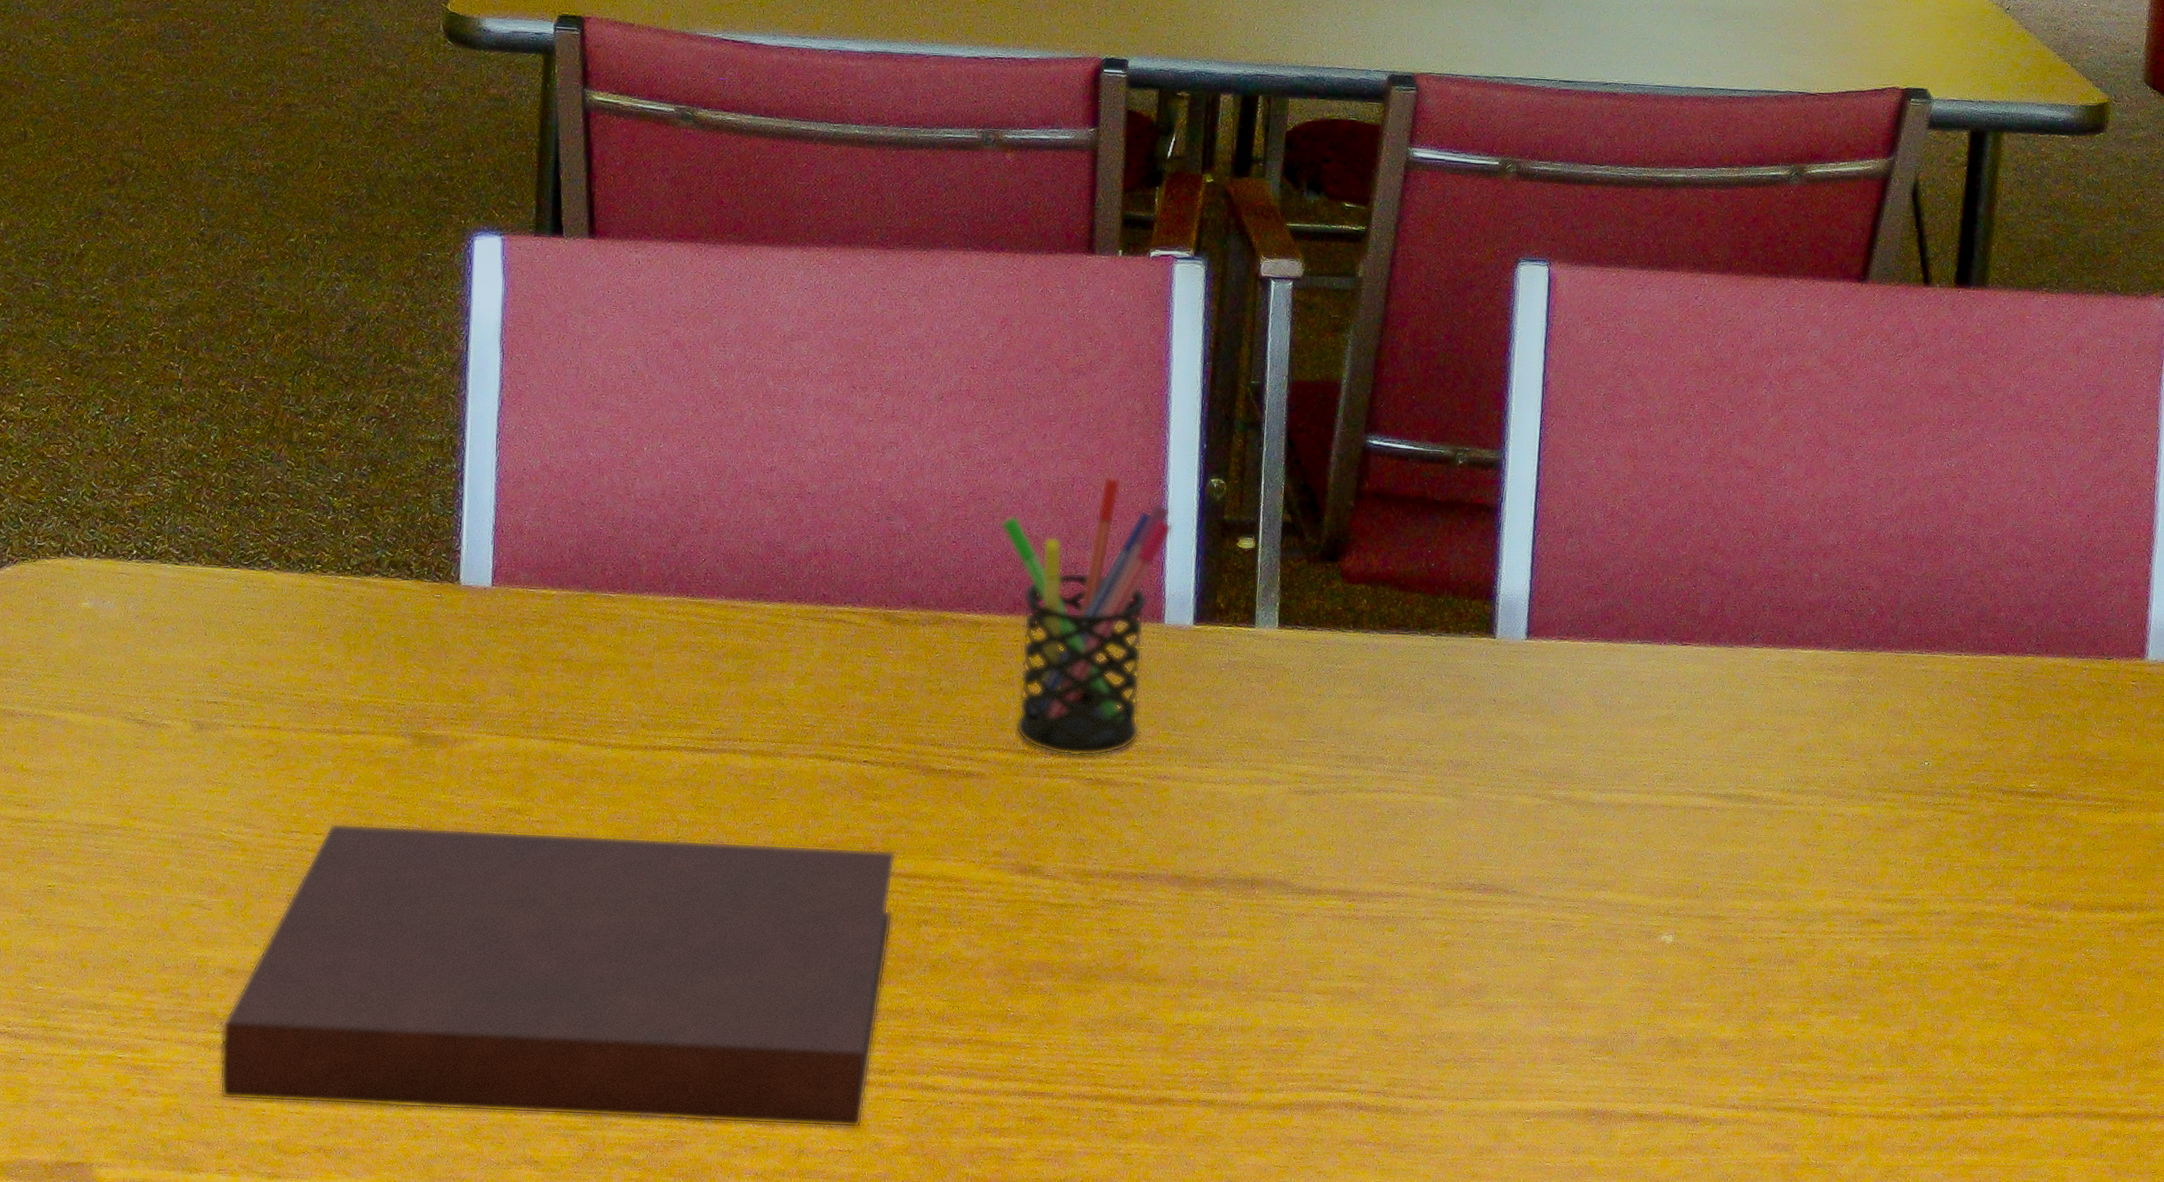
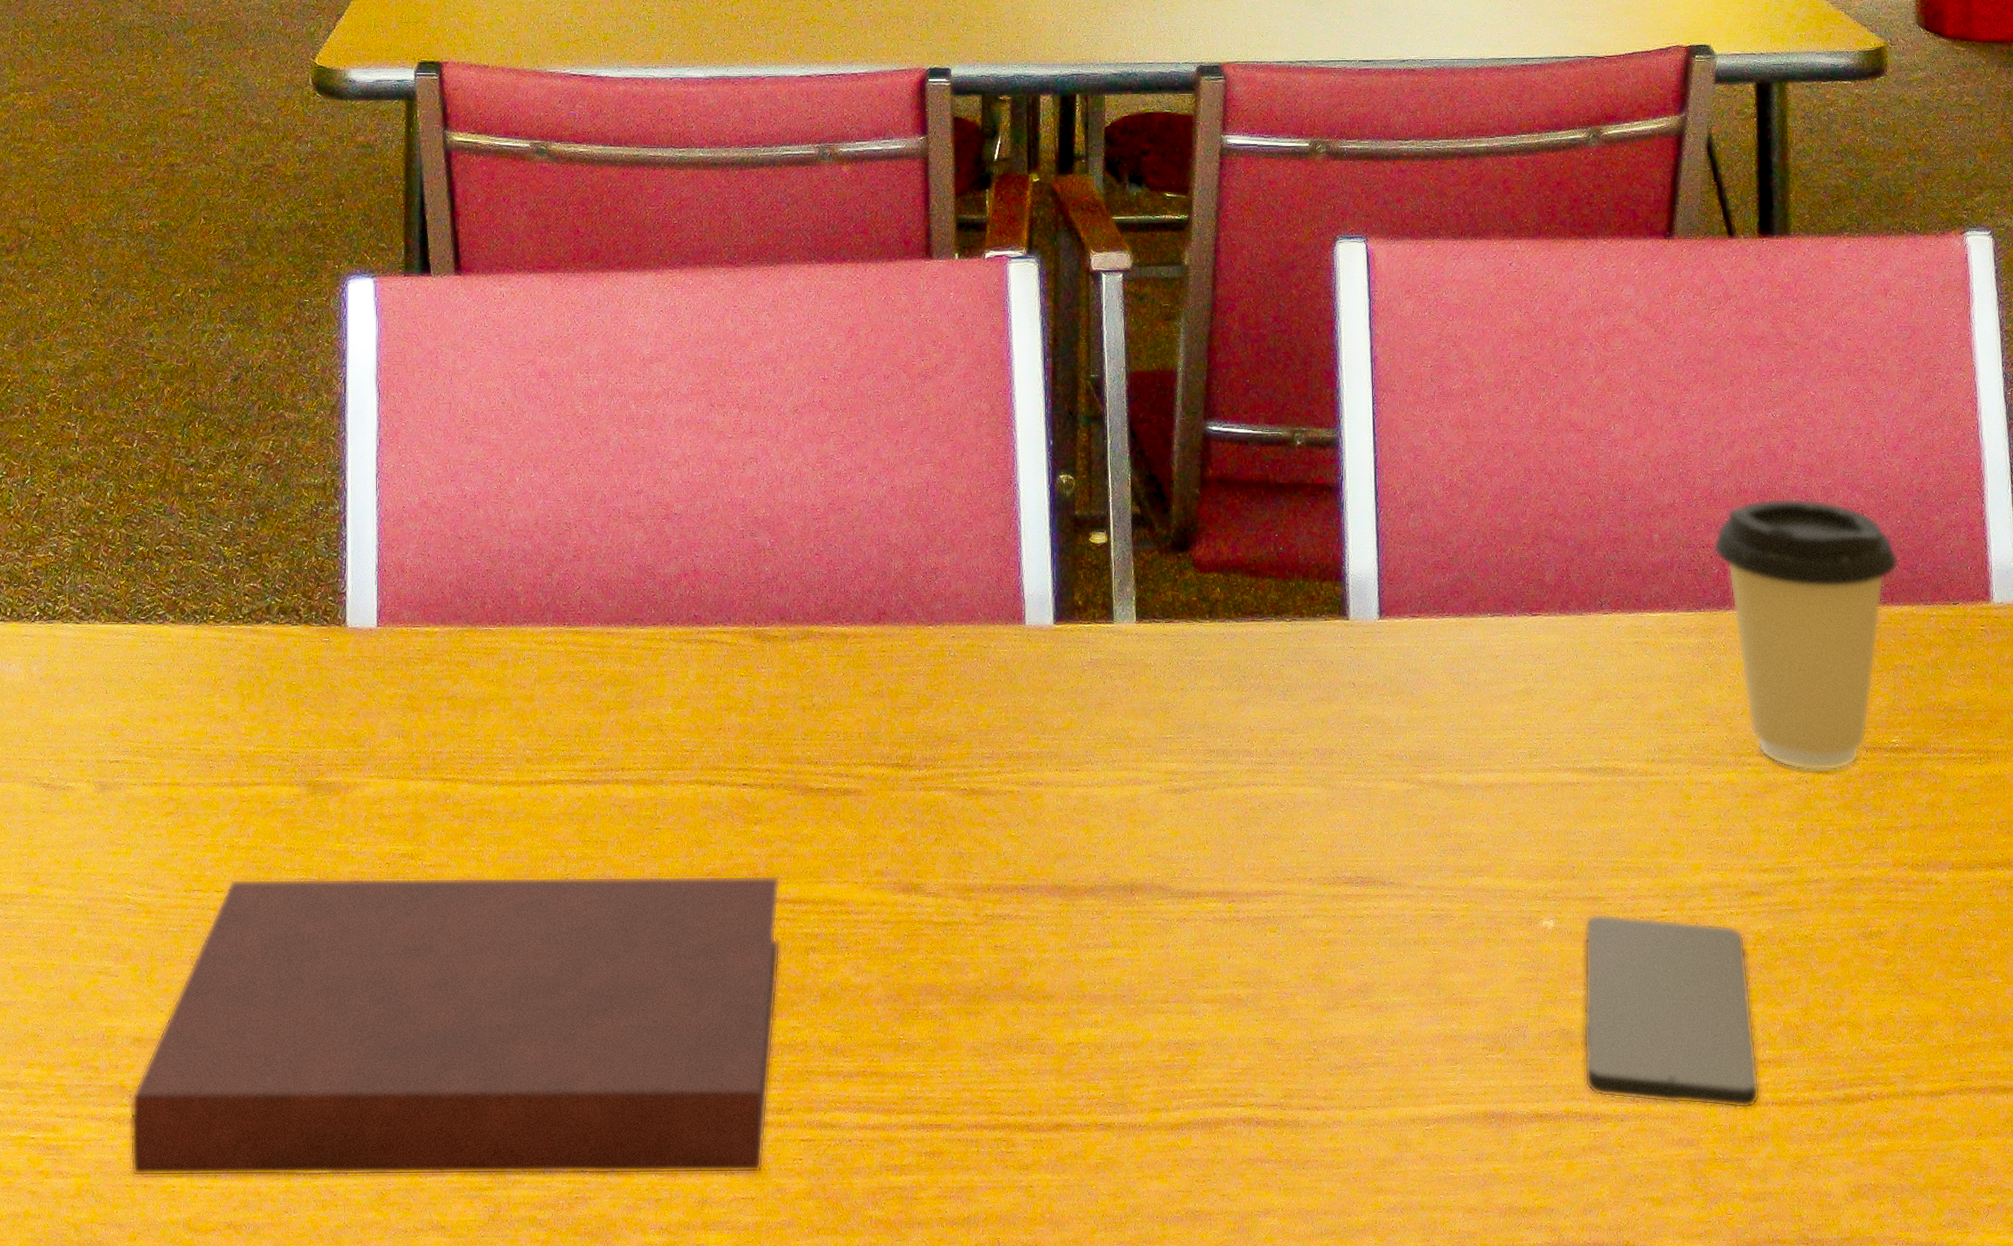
pen holder: present [1000,474,1173,757] -> none [860,477,1026,766]
smartphone: none [1687,932,1861,1120] -> present [1583,914,1761,1109]
coffee cup: none [1872,545,2059,811] -> present [1712,498,1899,771]

